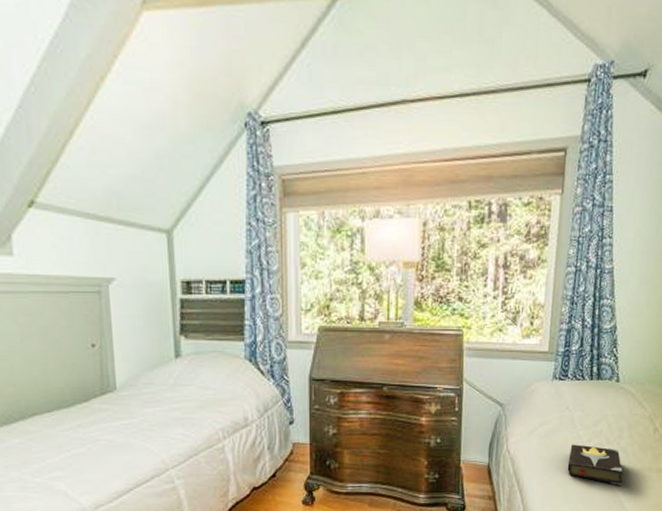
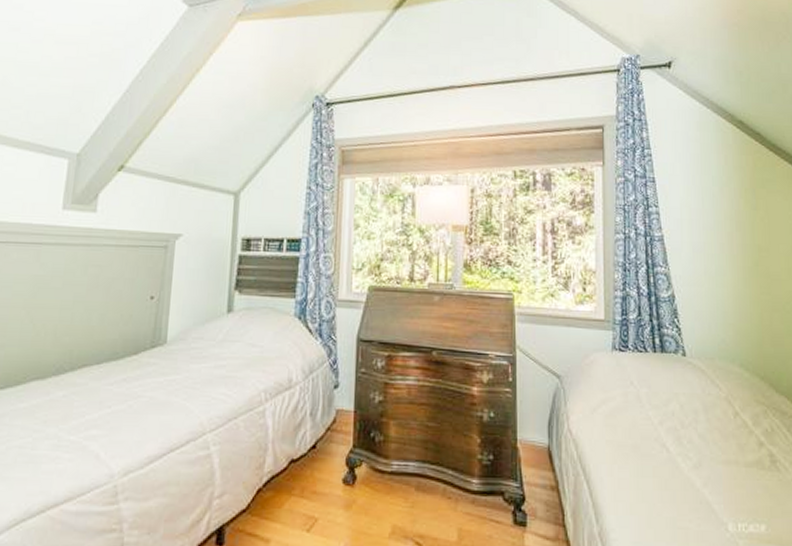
hardback book: present [567,444,623,485] -> none [639,427,706,481]

